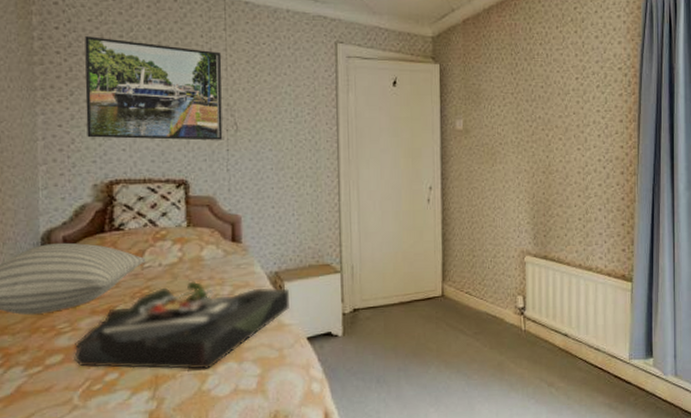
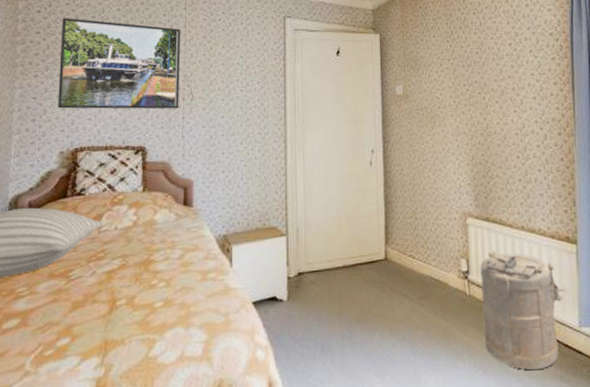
serving tray: present [73,281,289,370] -> none [28,244,236,336]
laundry hamper: none [536,288,620,399] -> present [480,251,567,371]

